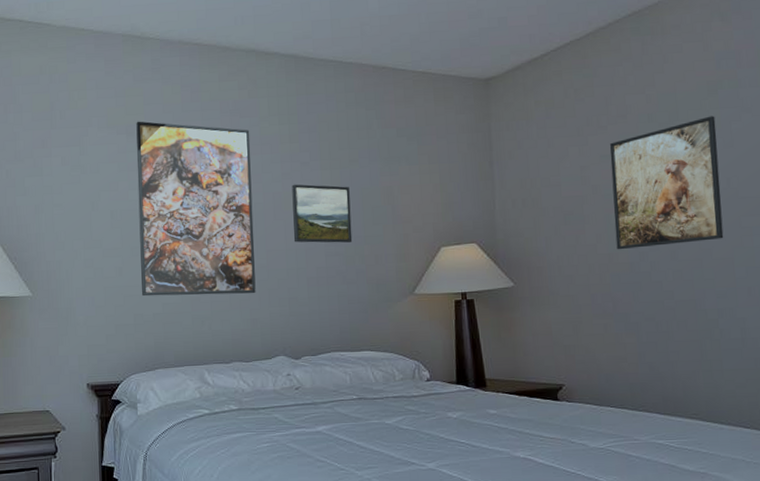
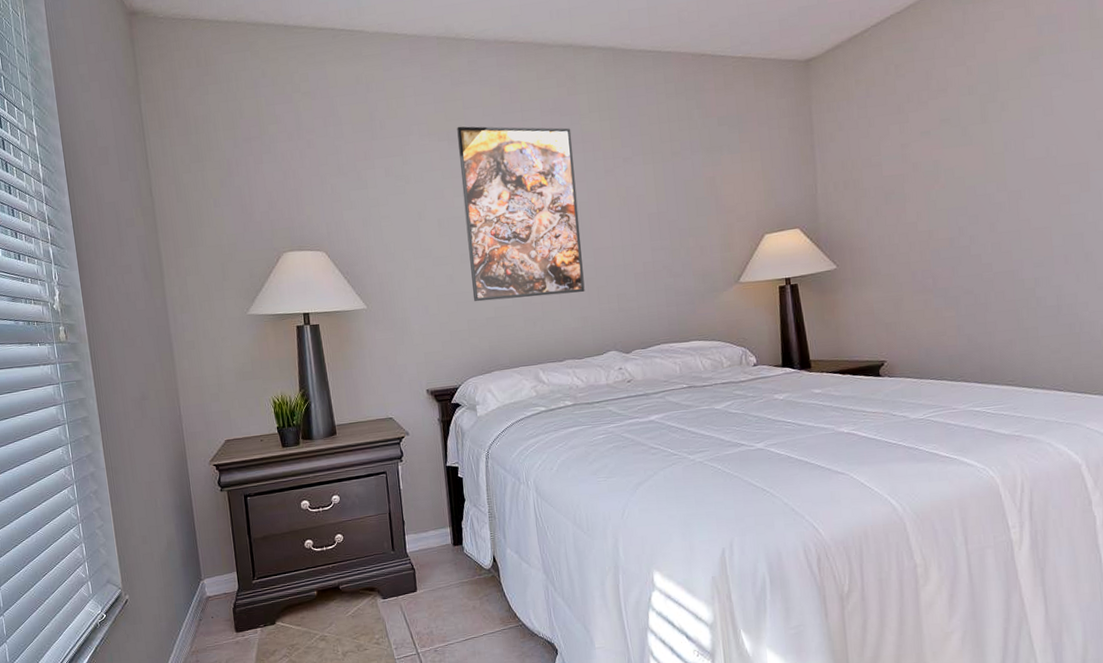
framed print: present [292,184,353,243] -> none [615,179,678,239]
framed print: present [610,116,724,250] -> none [930,84,1042,226]

